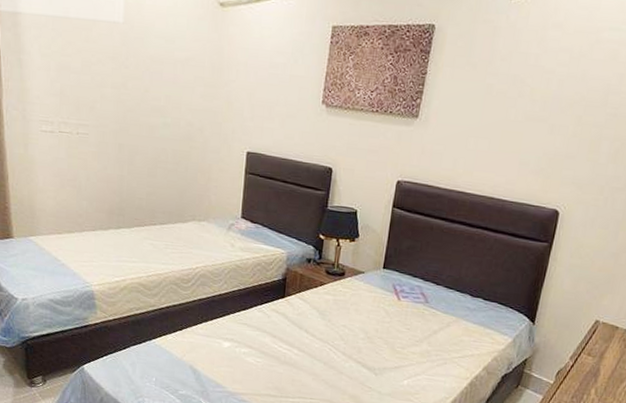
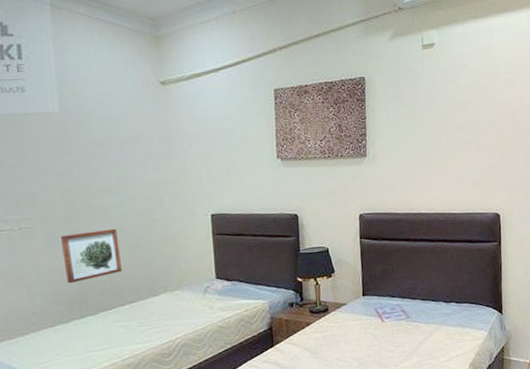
wall art: none [109,146,159,195] -> present [60,228,123,284]

